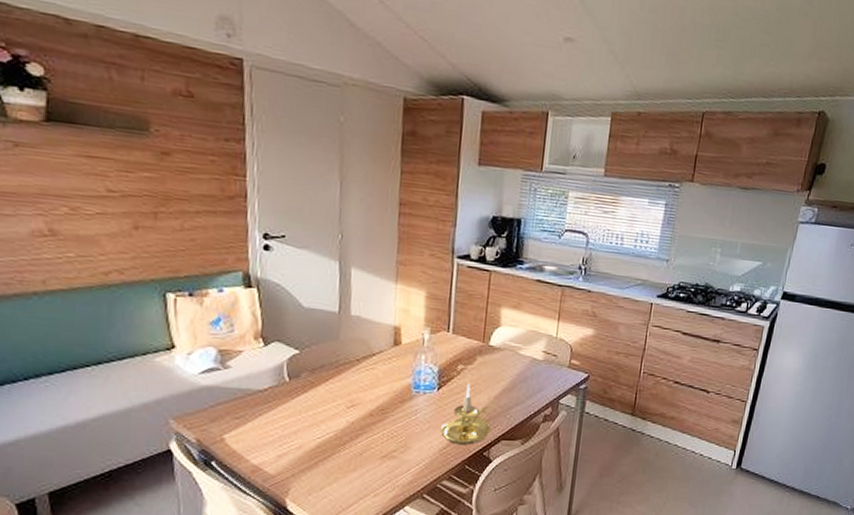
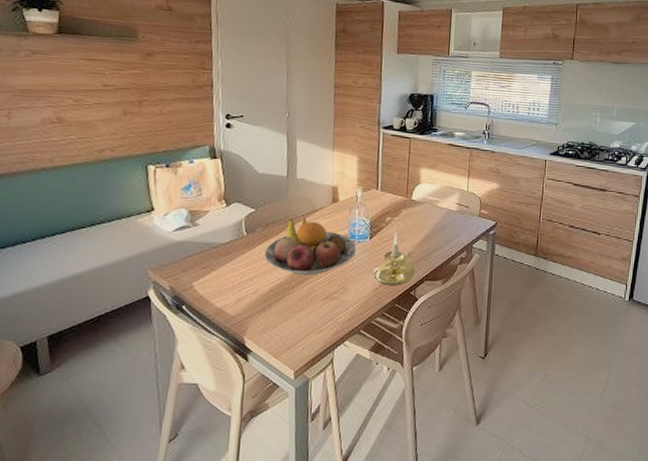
fruit bowl: none [310,363,421,430] -> present [264,219,356,275]

